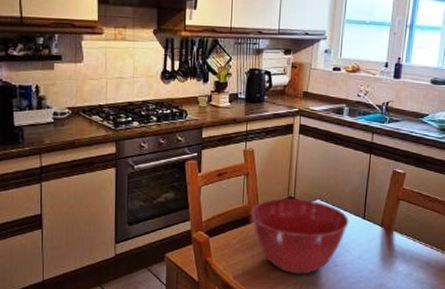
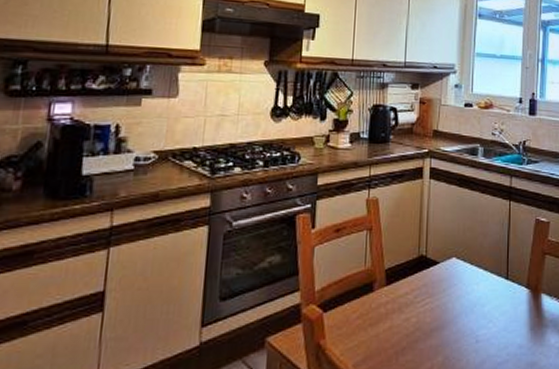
mixing bowl: present [250,198,349,274] -> none [374,256,491,356]

